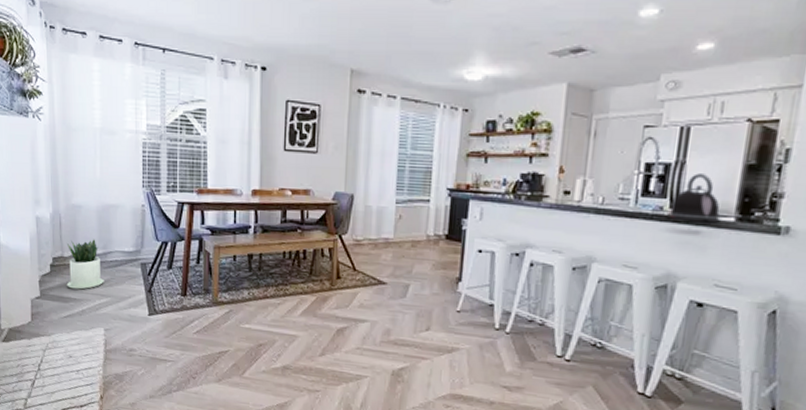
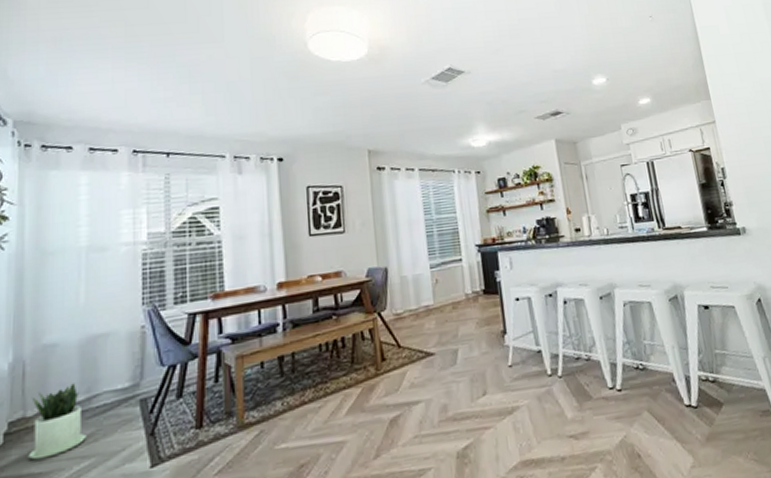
kettle: present [669,173,721,223] -> none [659,196,697,238]

